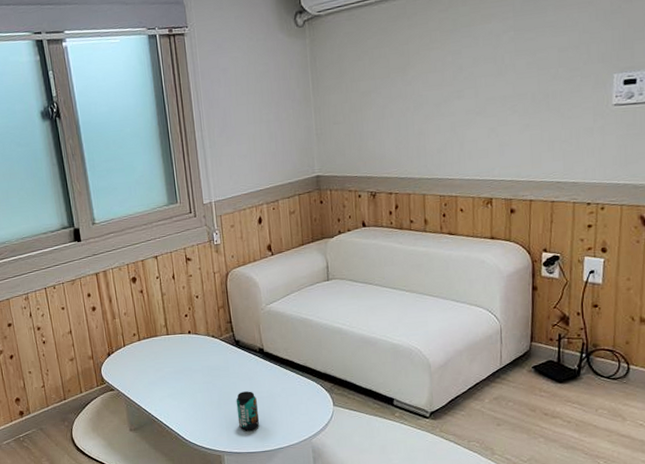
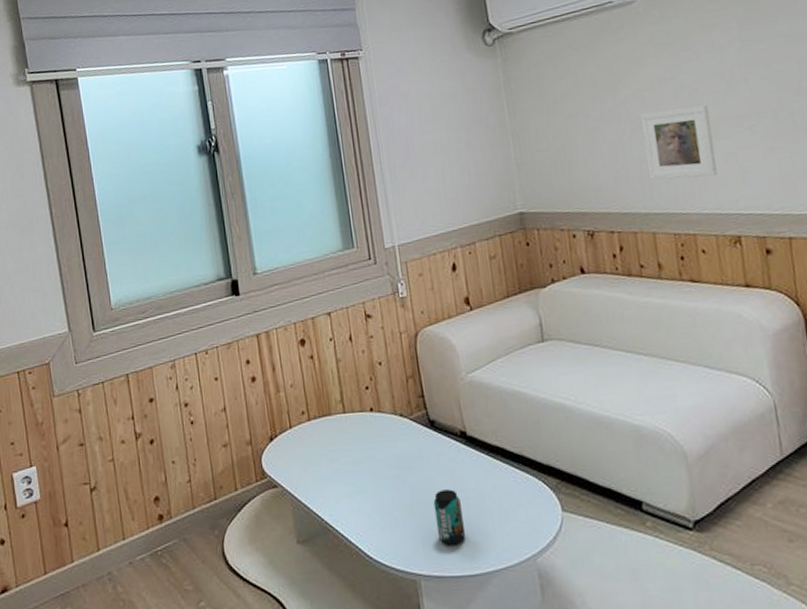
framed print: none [423,87,481,150] -> present [640,105,718,180]

